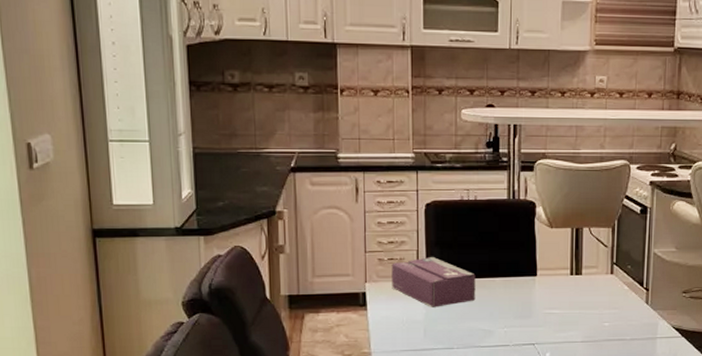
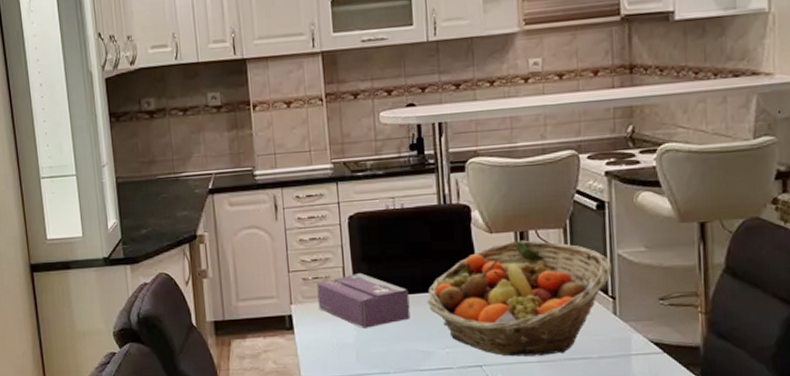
fruit basket: none [491,236,648,337] -> present [427,240,612,357]

